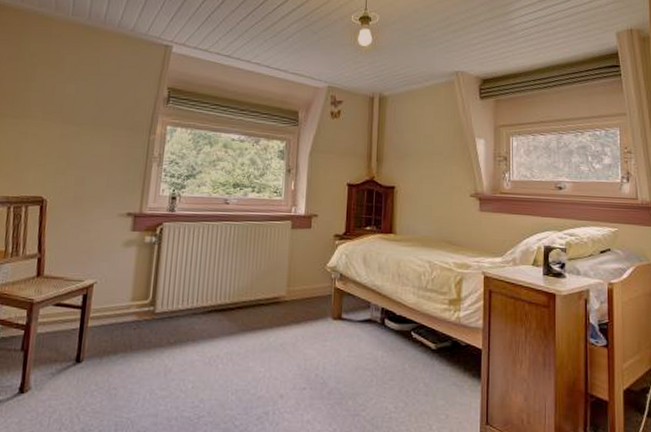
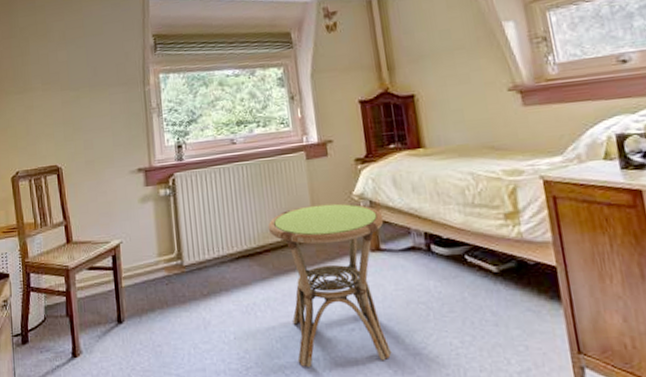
side table: none [244,271,349,420] -> present [268,203,392,367]

